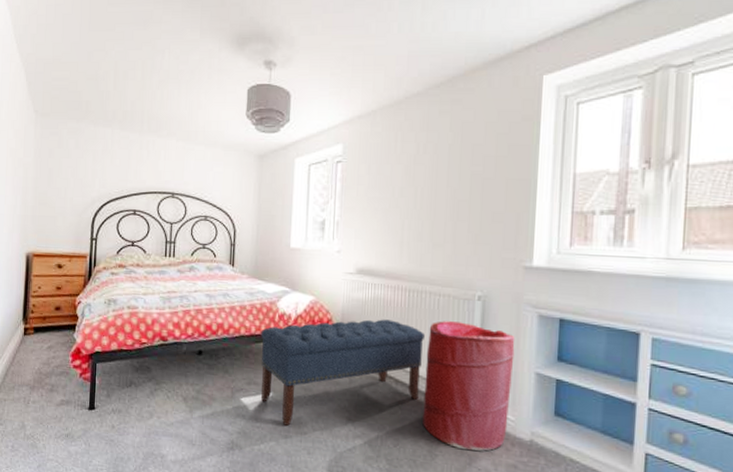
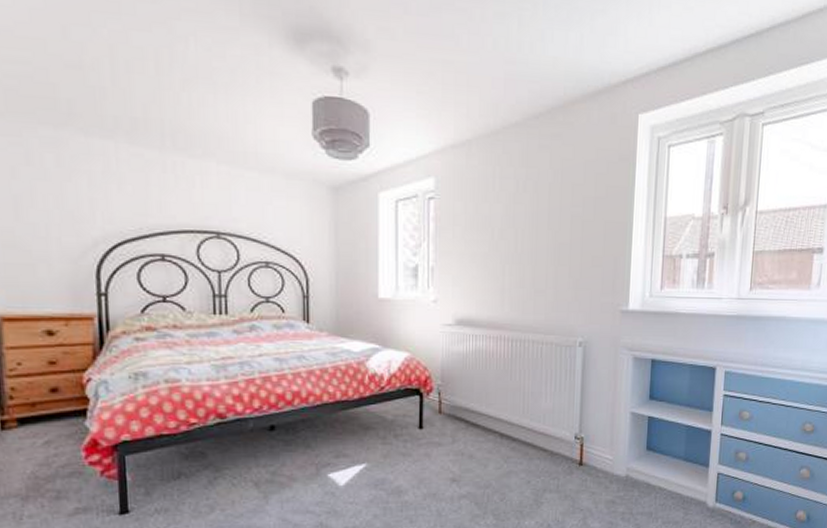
bench: present [260,319,424,426] -> none [348,372,528,497]
laundry hamper: present [423,321,515,451] -> none [528,369,613,493]

